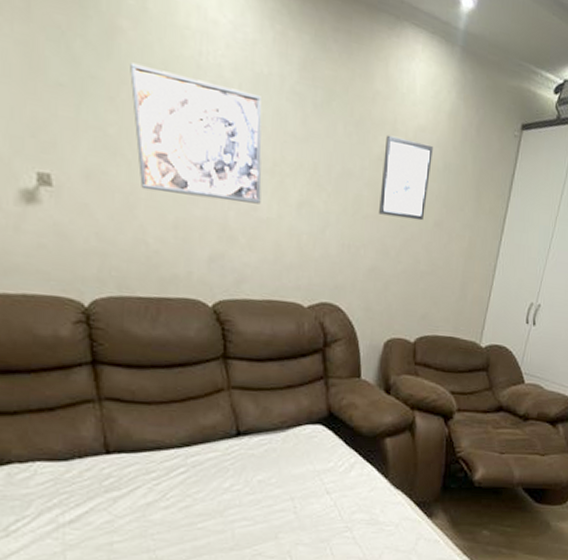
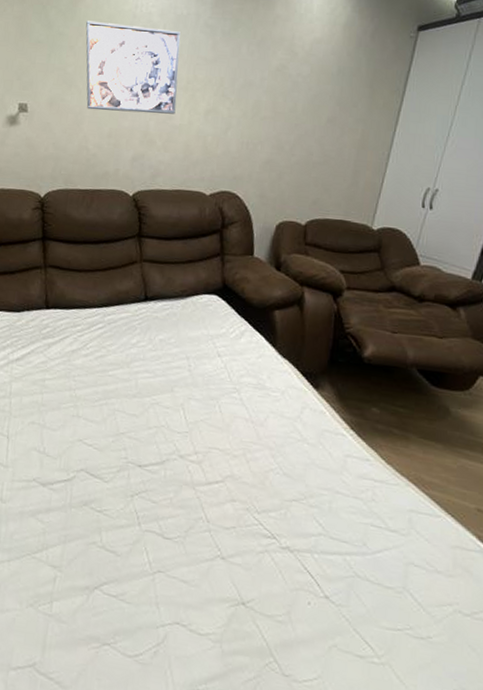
wall art: present [379,135,433,221] -> none [276,49,328,119]

